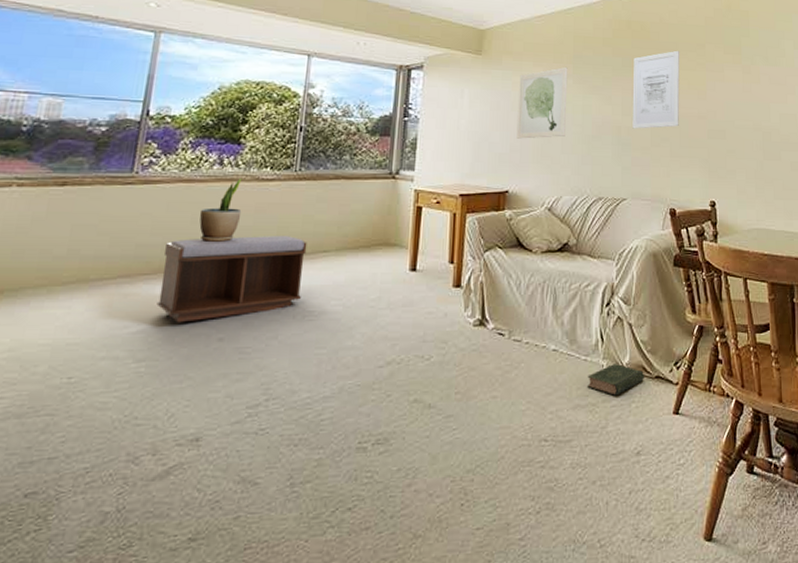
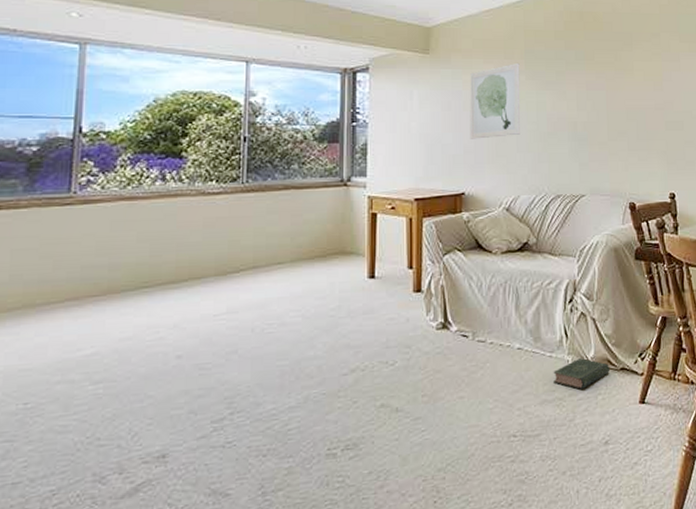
bench: present [157,236,307,323] -> none [109,250,261,343]
potted plant: present [199,179,242,242] -> none [145,194,190,260]
wall art: present [632,50,680,129] -> none [587,41,636,124]

